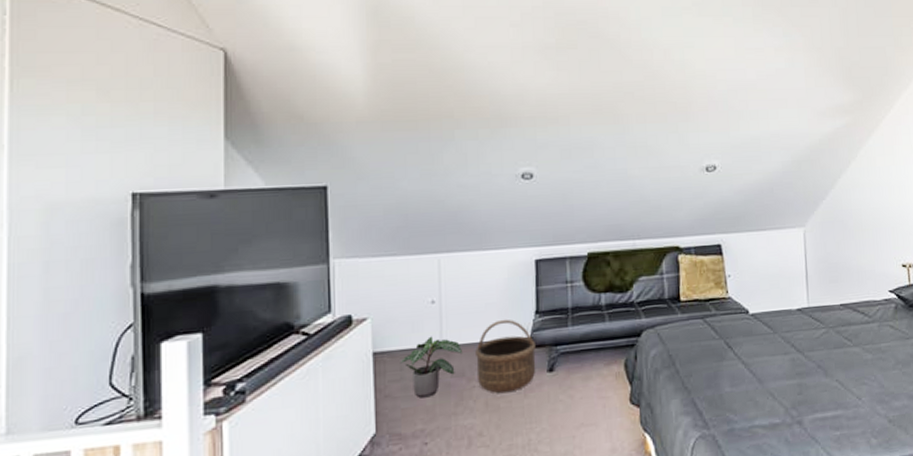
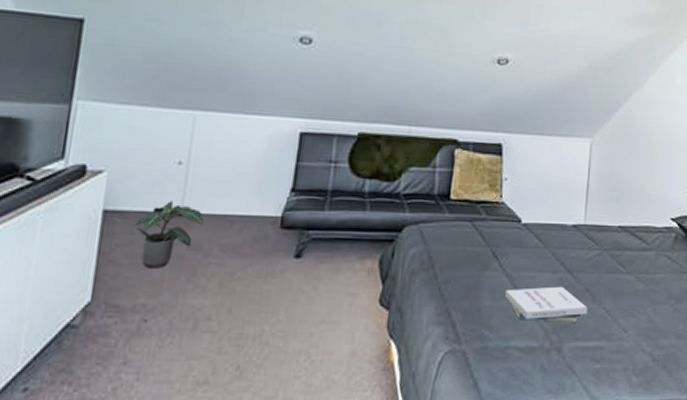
basket: present [476,319,536,394] -> none [215,192,286,275]
books: none [742,365,822,400] -> present [504,286,588,322]

